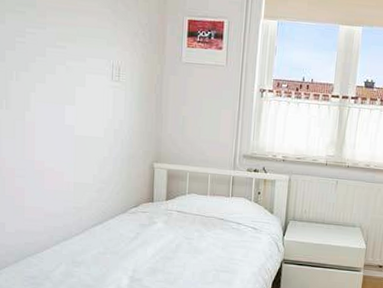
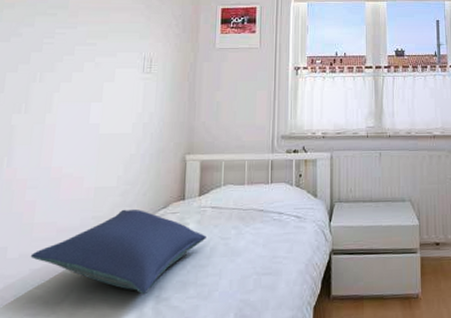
pillow: none [25,203,173,274] -> present [30,209,206,295]

